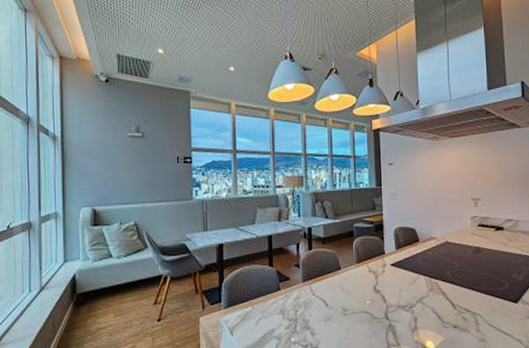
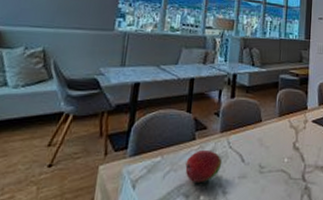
fruit: none [274,298,308,327] -> present [185,149,222,182]

